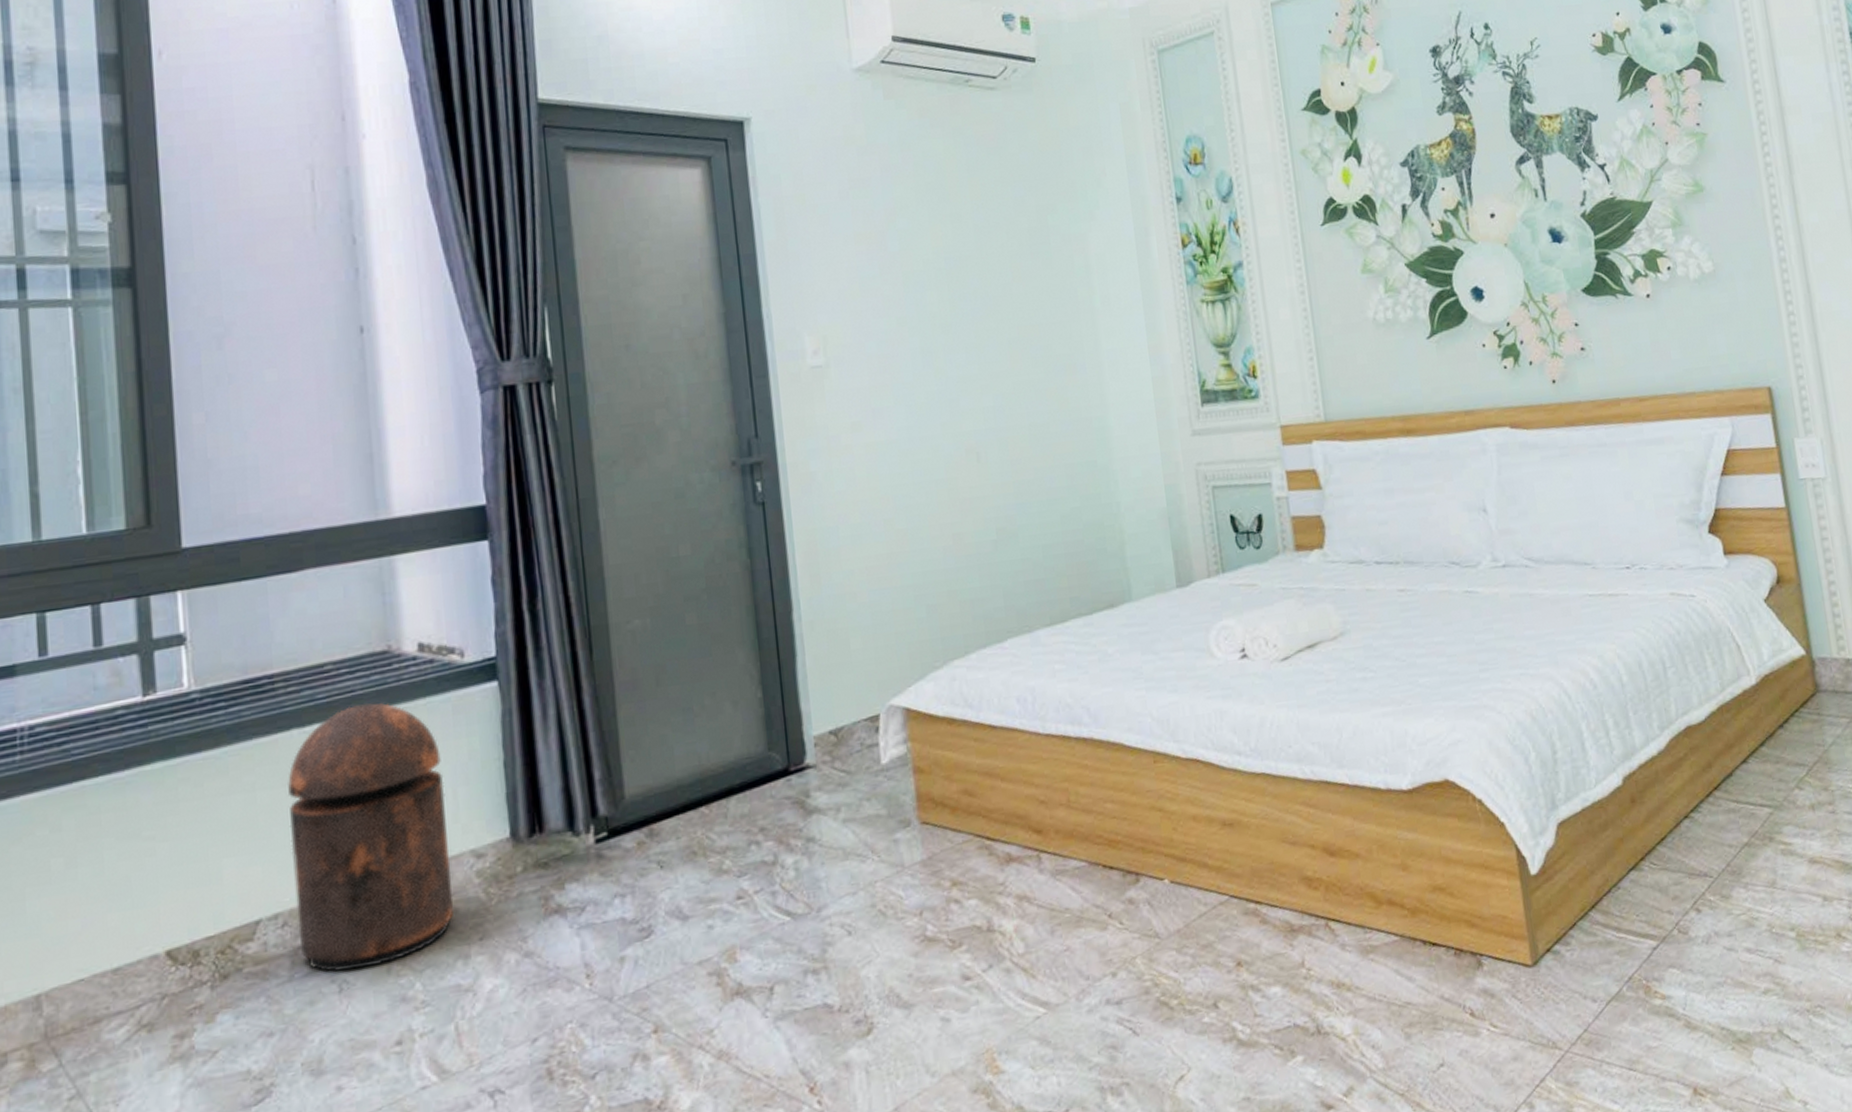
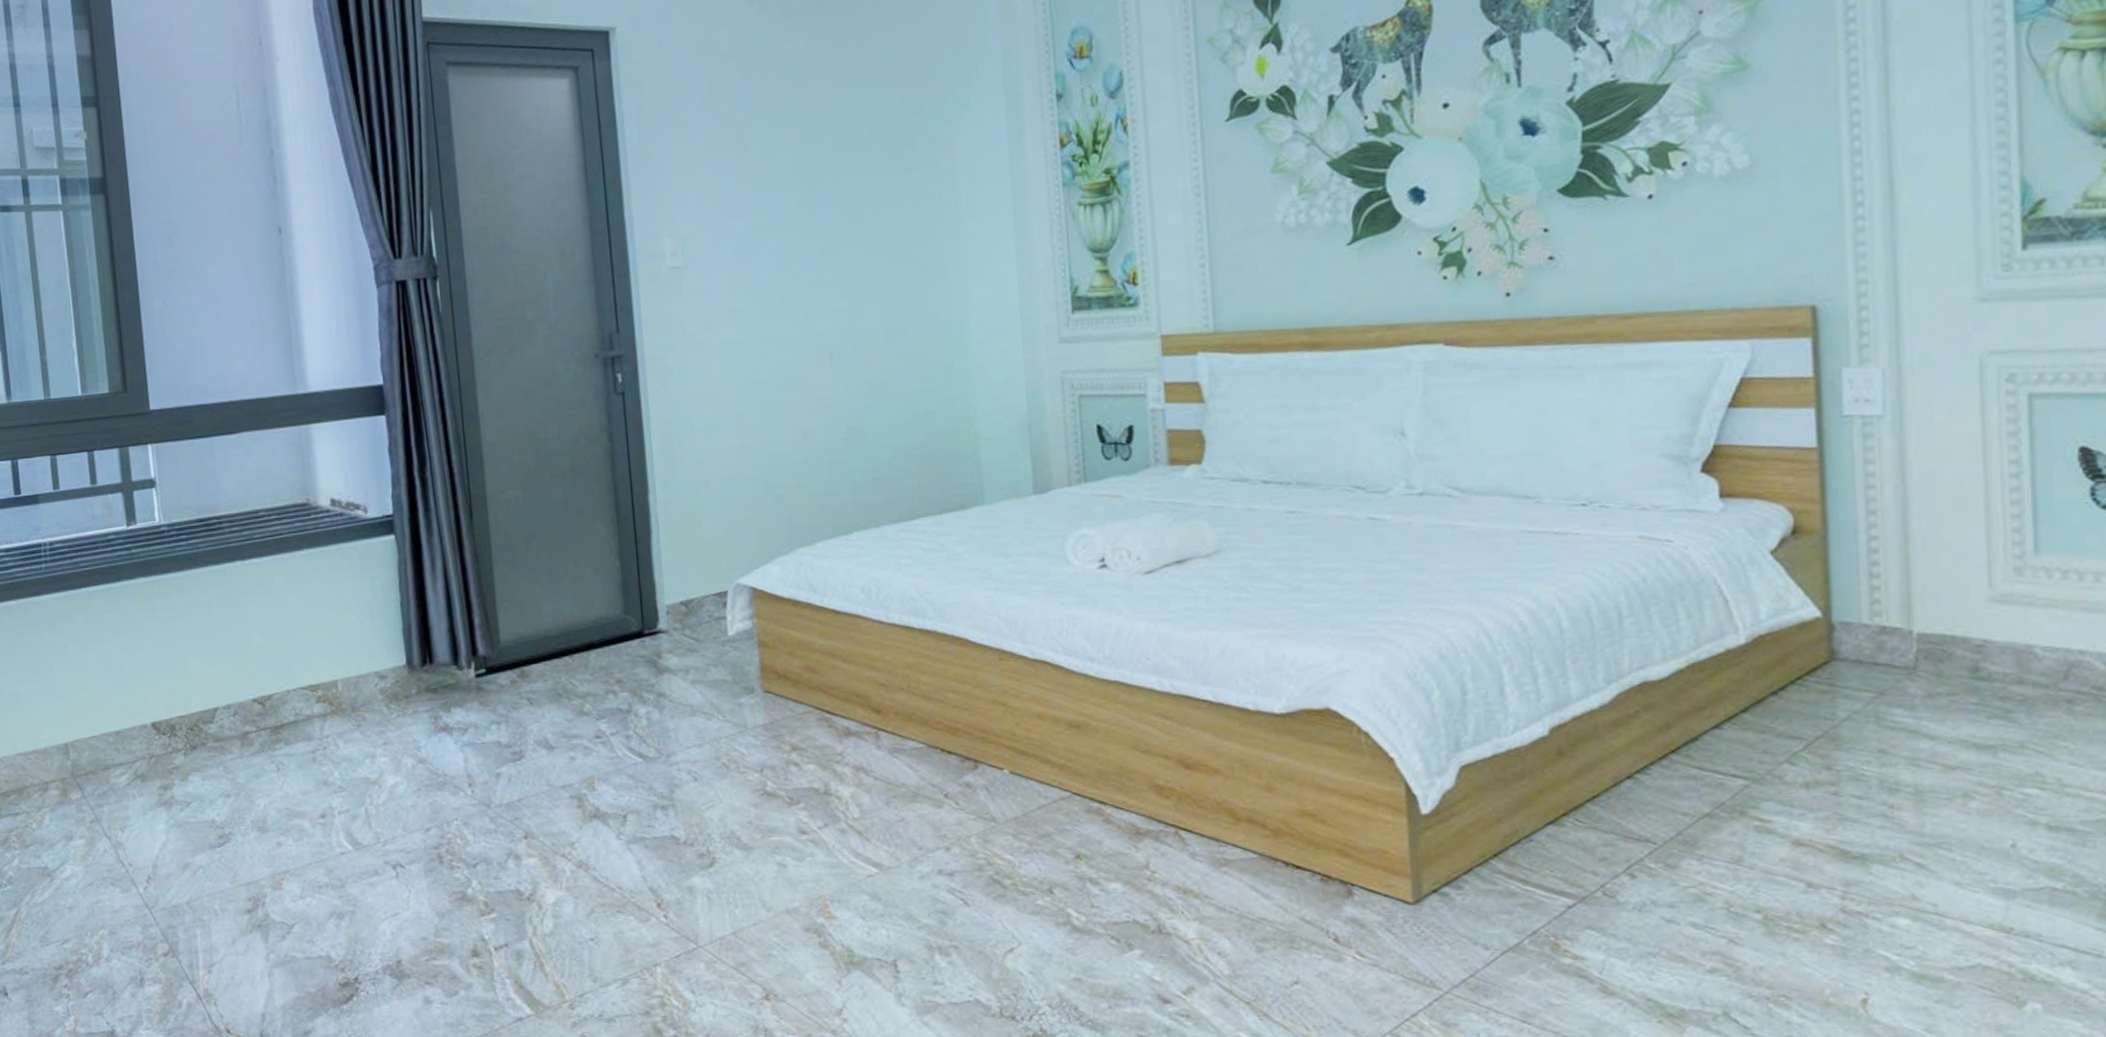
trash can: present [288,703,455,972] -> none [234,545,363,755]

